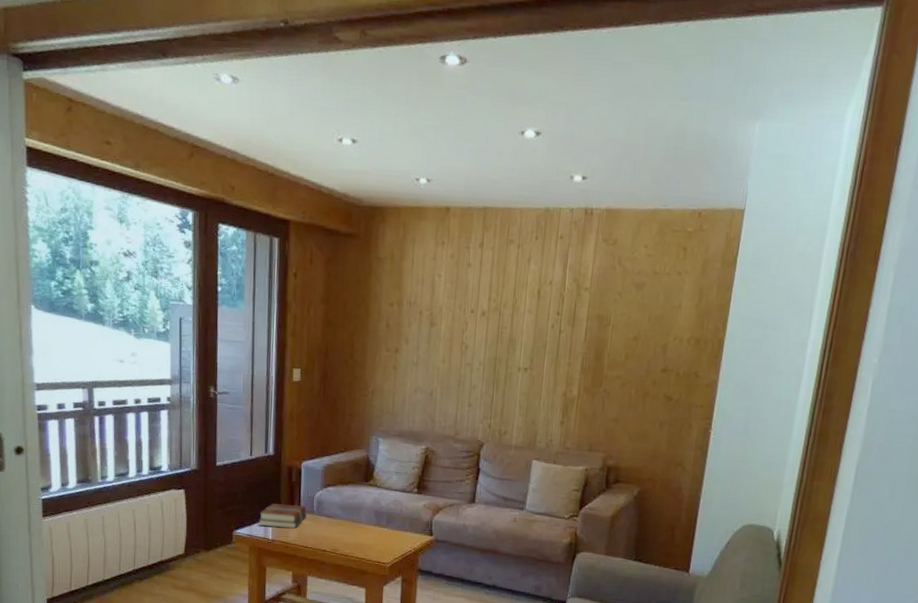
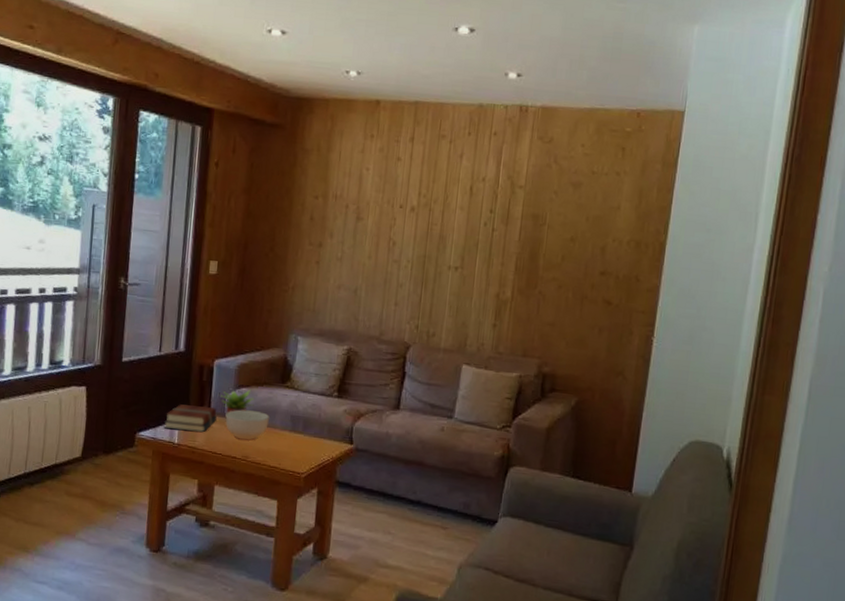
succulent plant: none [307,488,341,511] -> present [219,389,255,413]
bowl: none [314,507,356,535] -> present [225,409,270,441]

